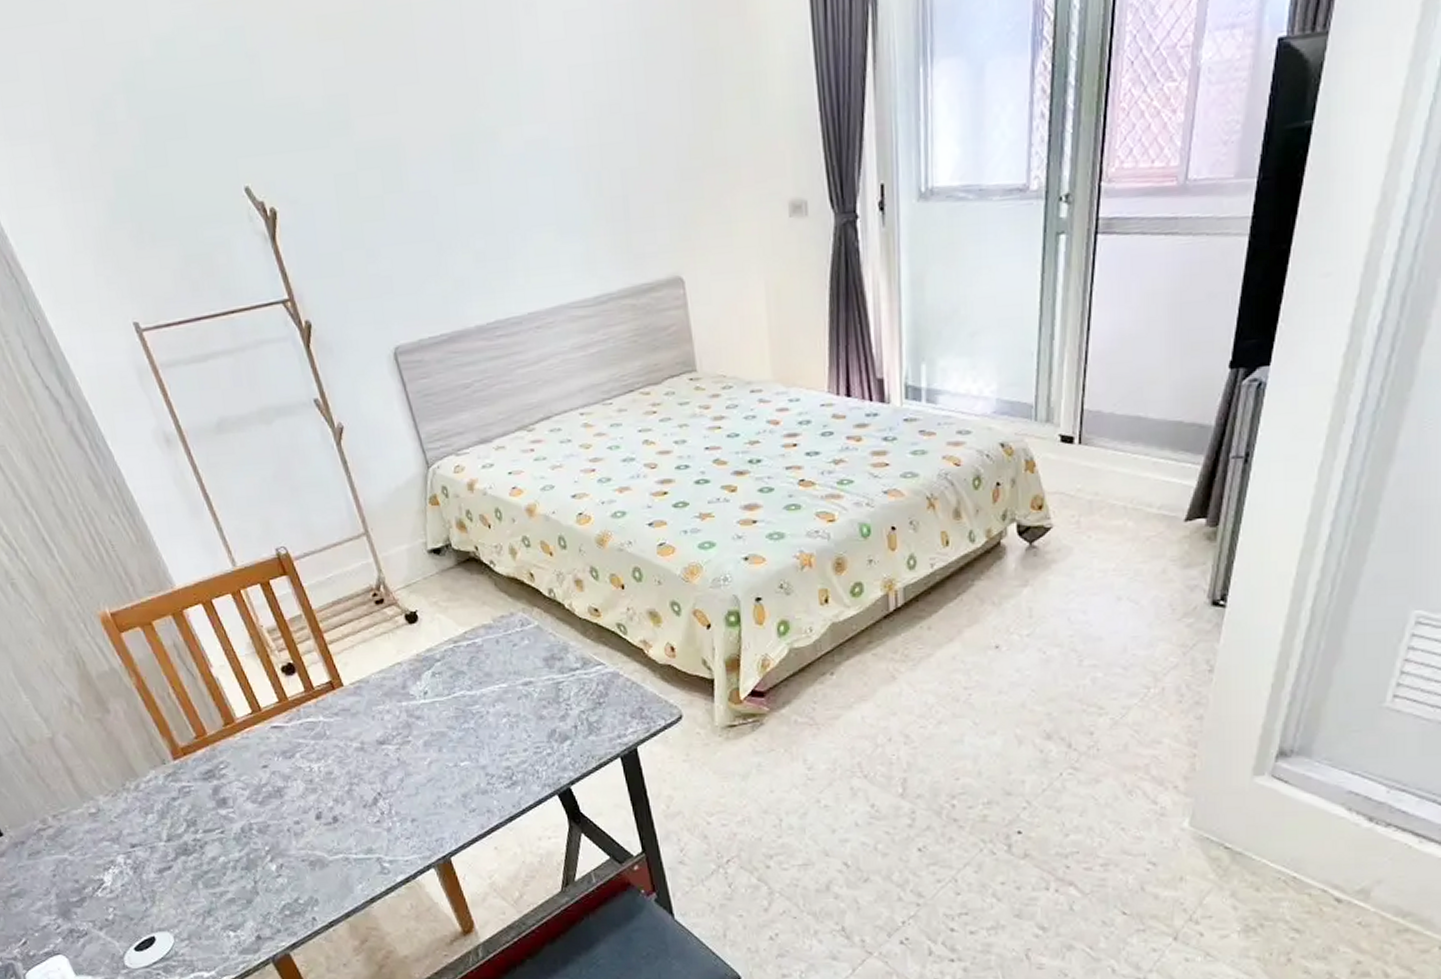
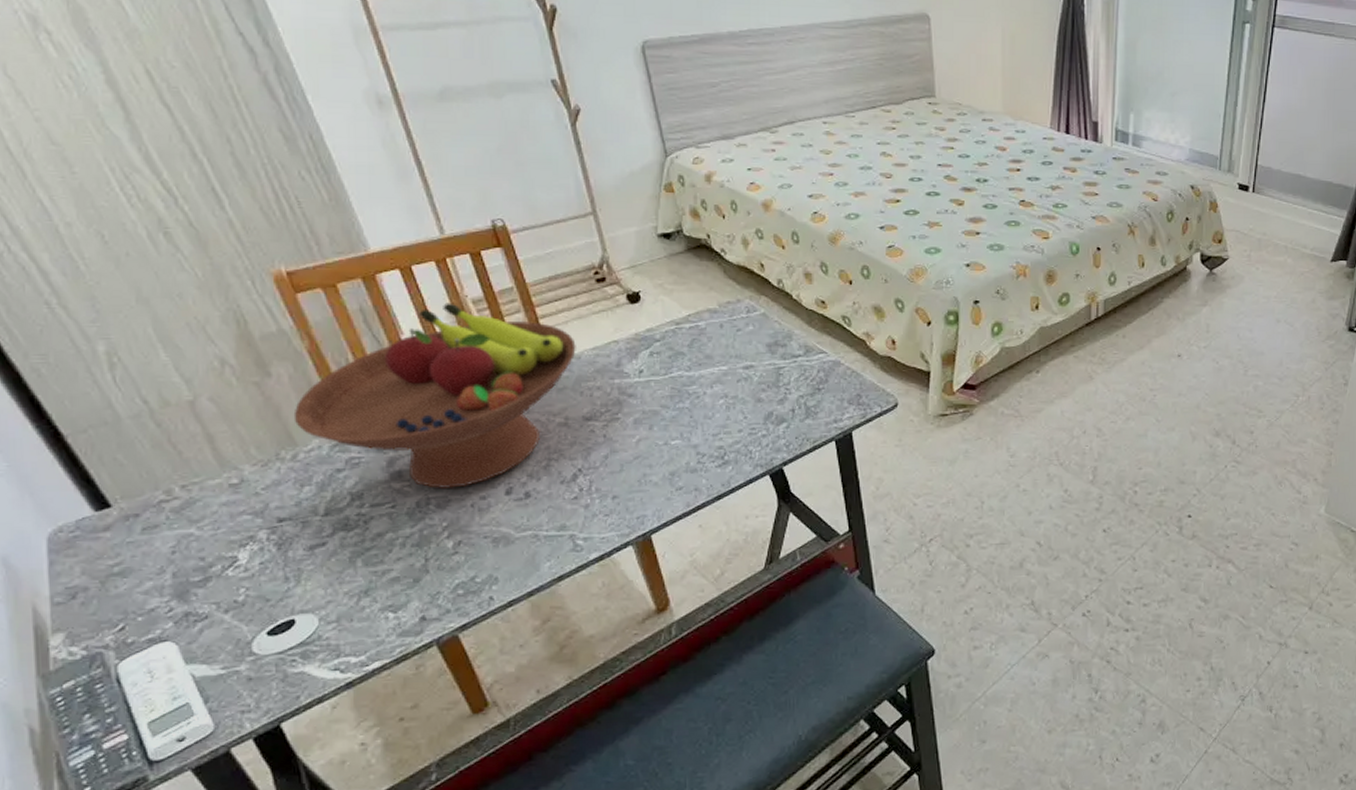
fruit bowl: none [131,633,364,814] -> present [293,303,576,488]

